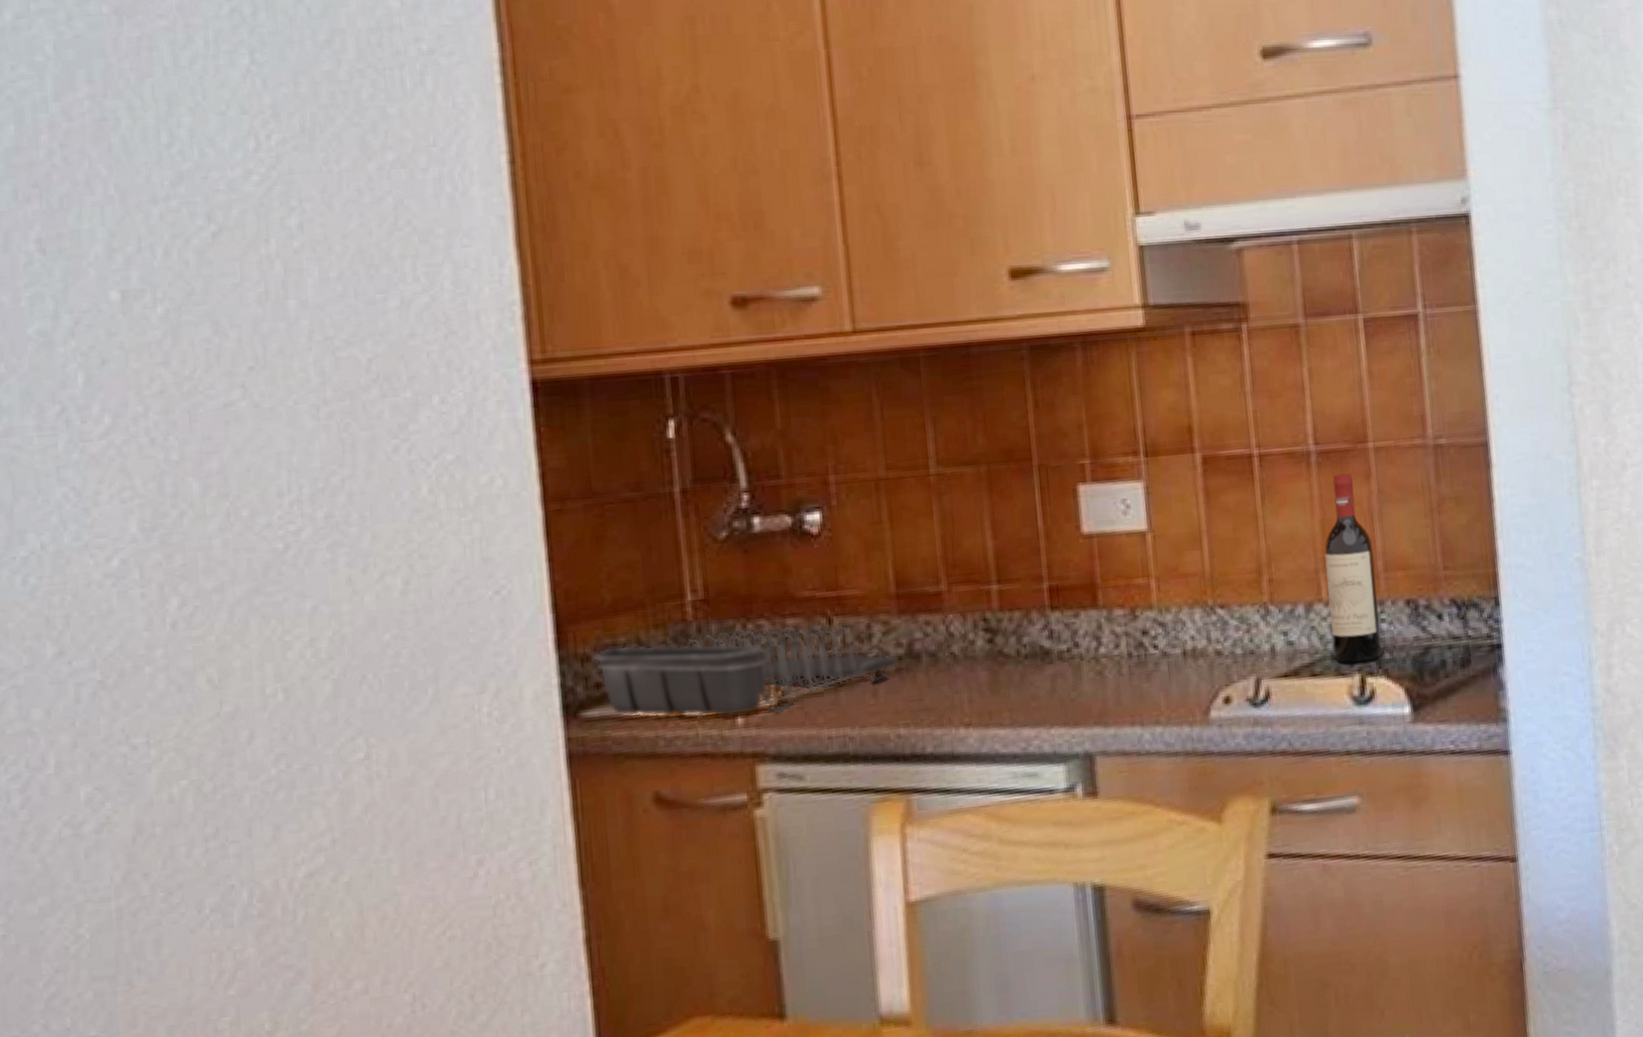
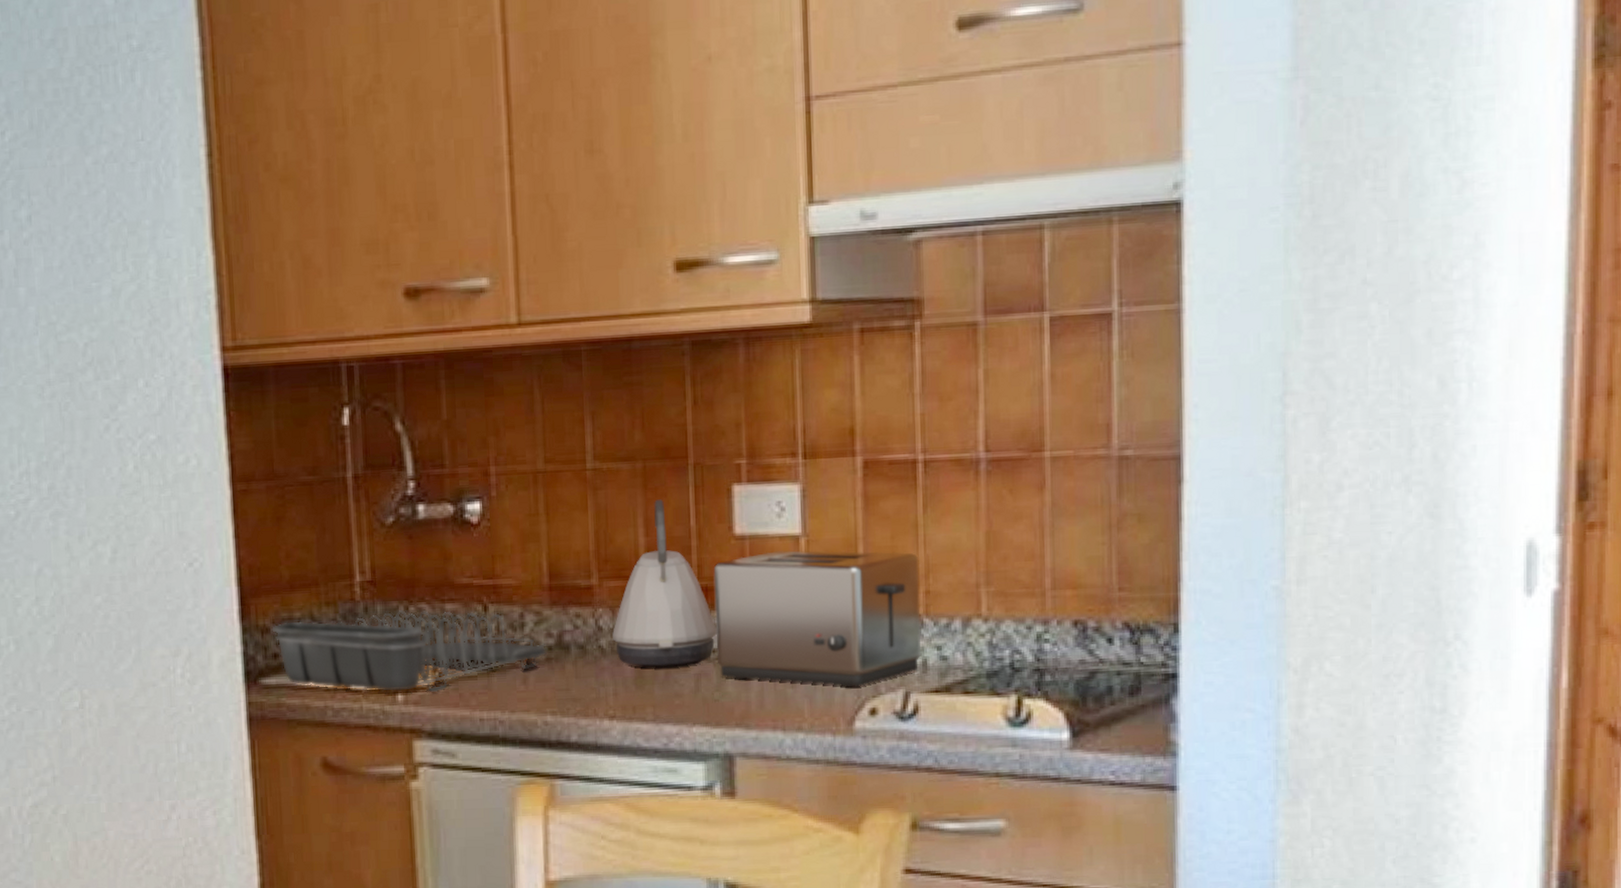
kettle: none [964,501,1070,673] -> present [612,499,717,668]
toaster: none [1063,543,1269,679] -> present [713,550,921,688]
wine bottle: present [1324,473,1382,666] -> none [987,483,1043,686]

